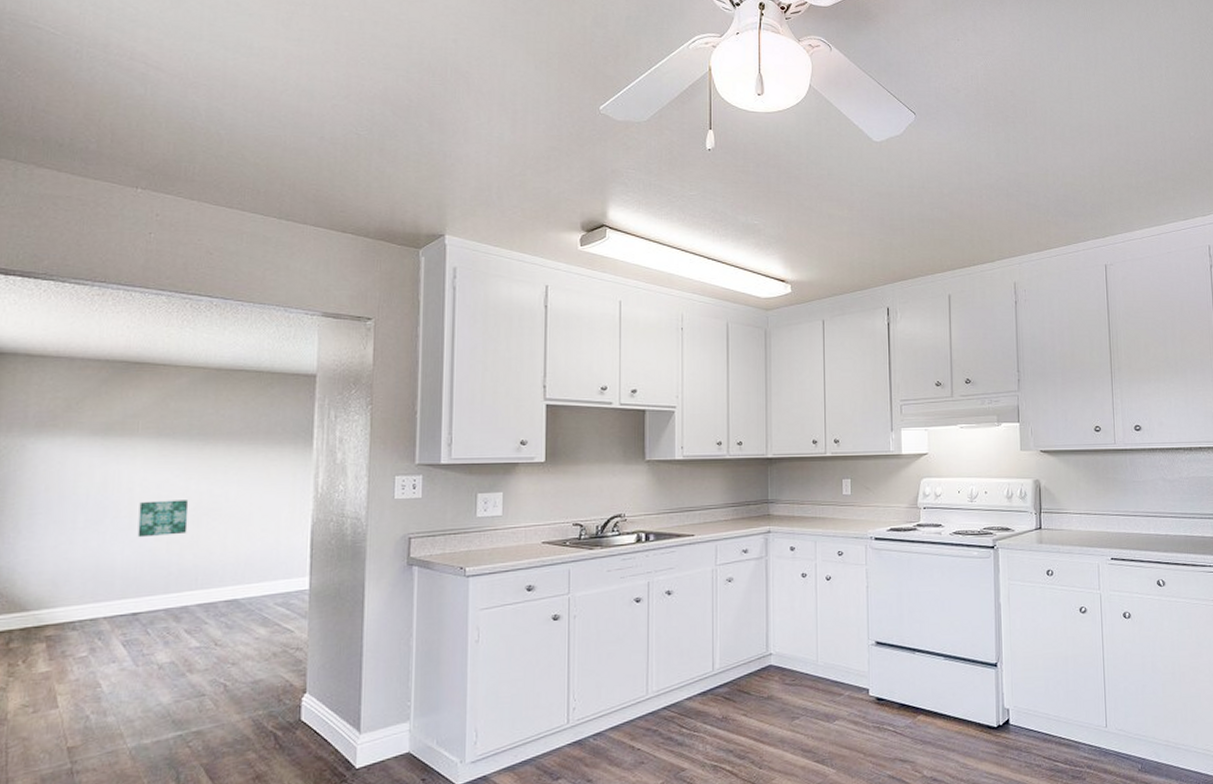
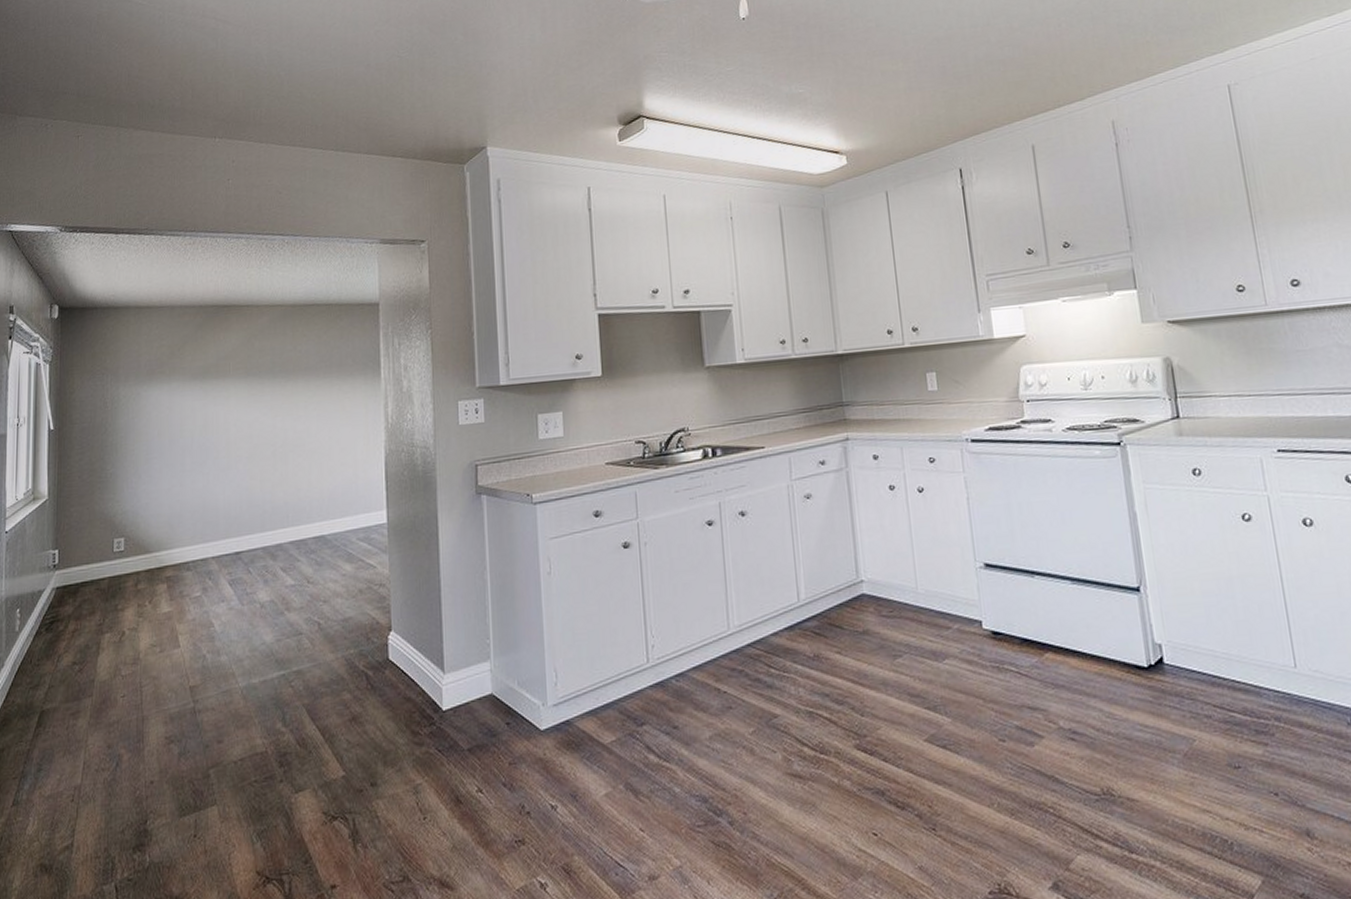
wall art: present [137,500,189,538] -> none [235,437,277,477]

